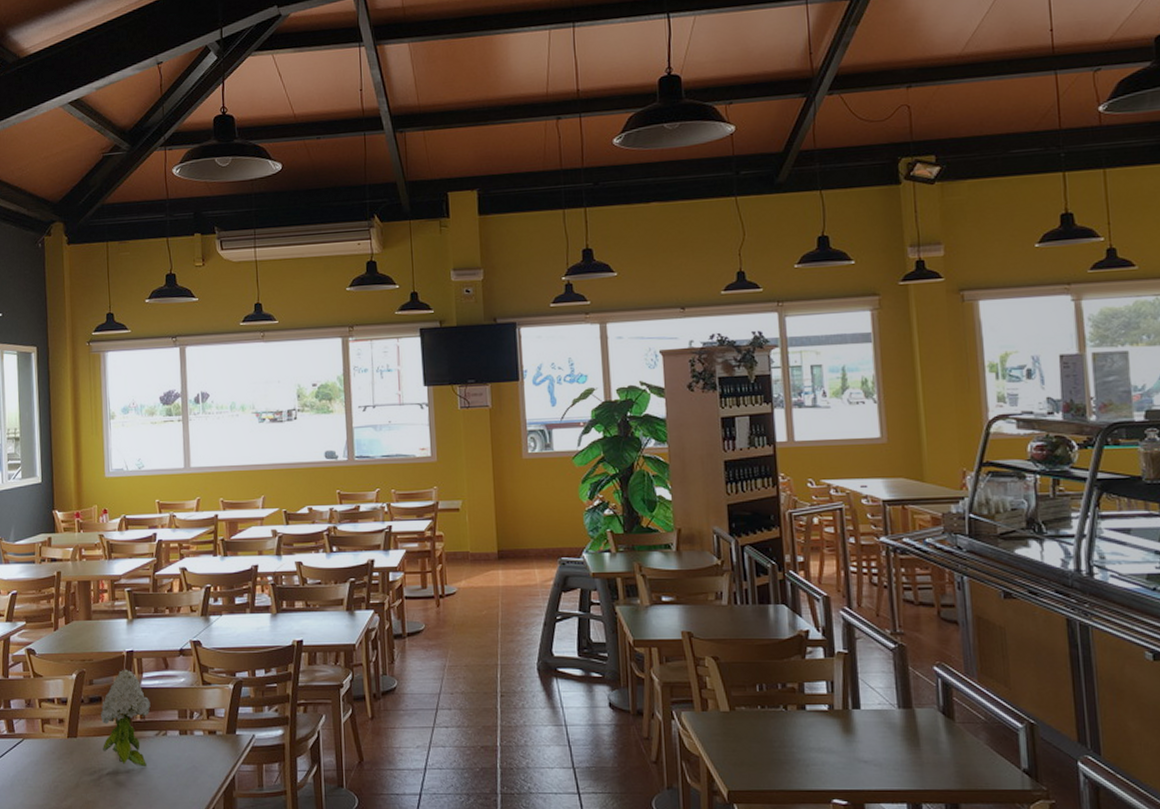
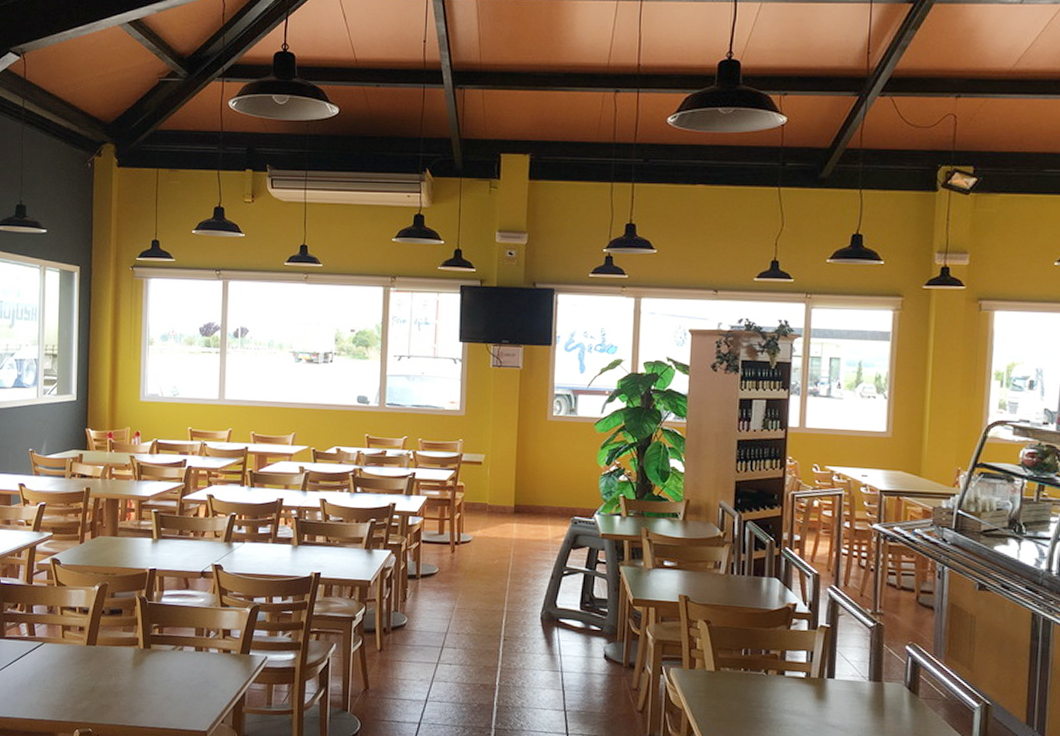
flower: present [101,669,151,766] -> none [120,585,169,677]

